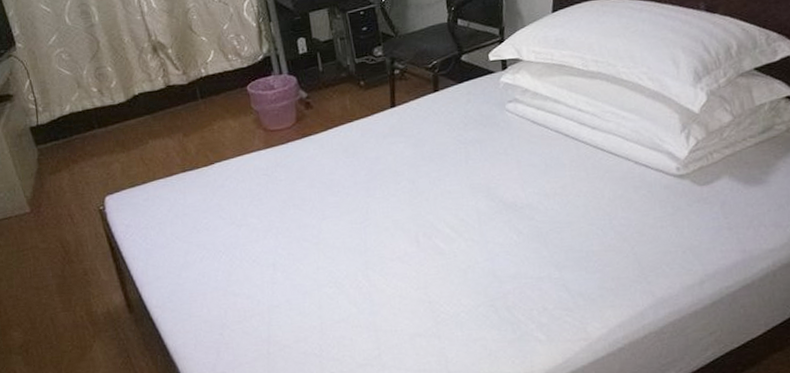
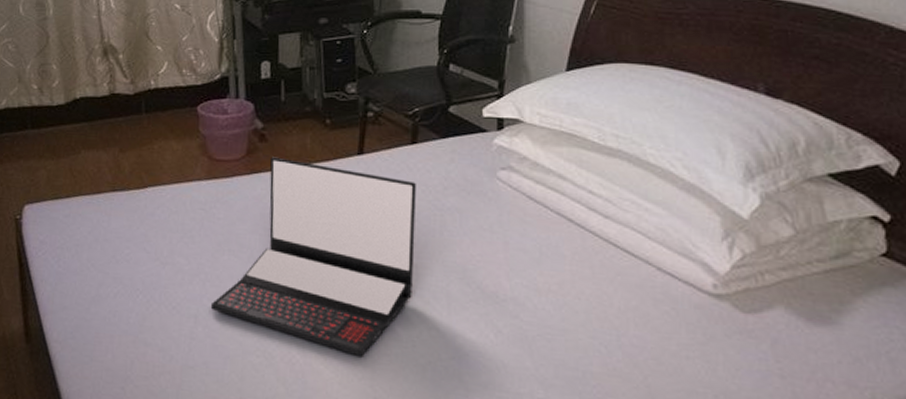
laptop: none [285,120,450,273] -> present [210,157,416,357]

